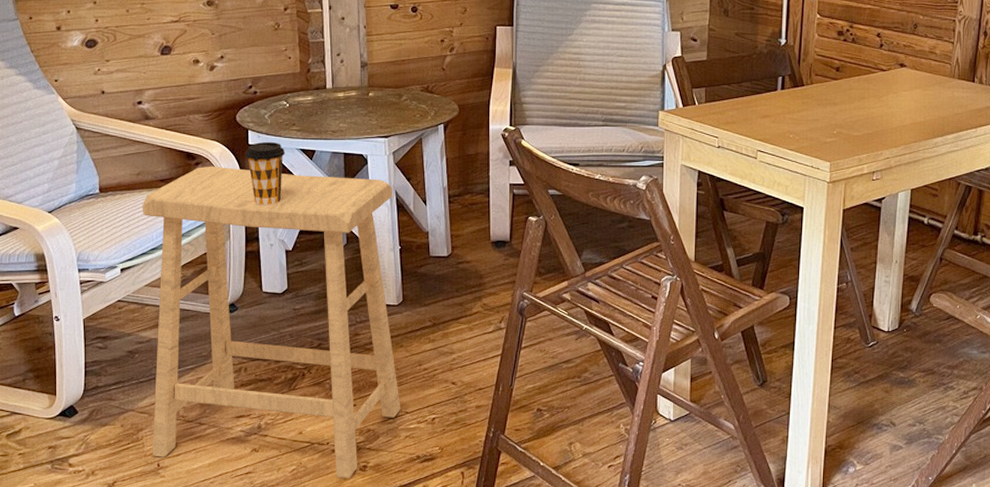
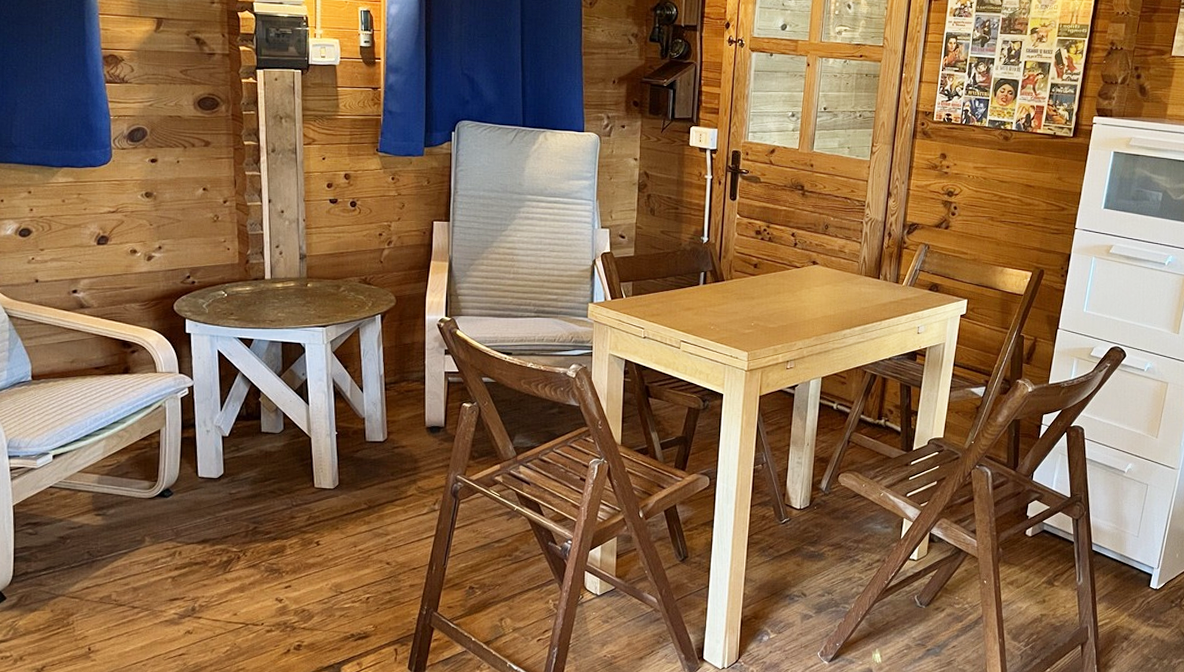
stool: present [142,166,401,479] -> none [76,354,336,658]
coffee cup: present [245,141,285,206] -> none [182,330,222,393]

